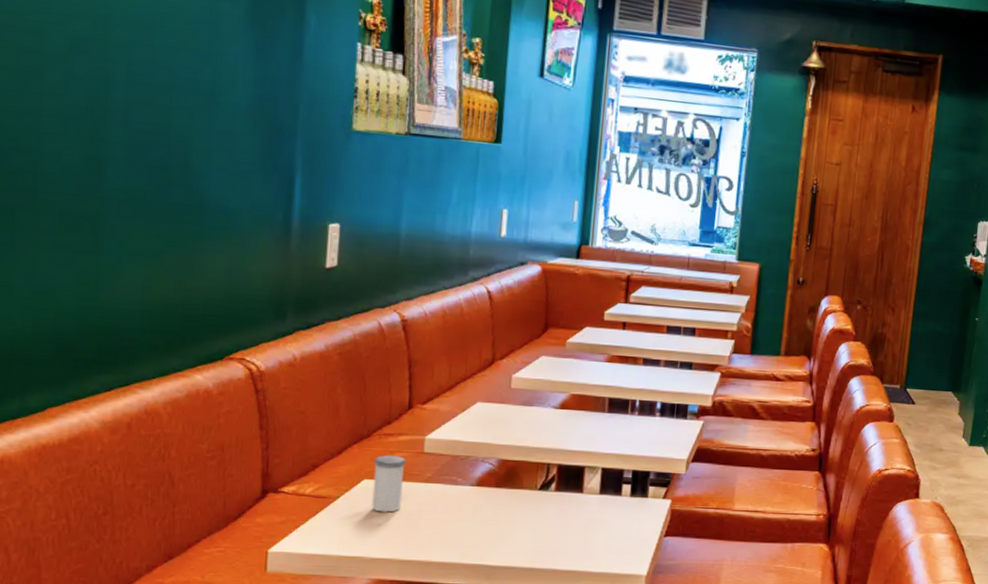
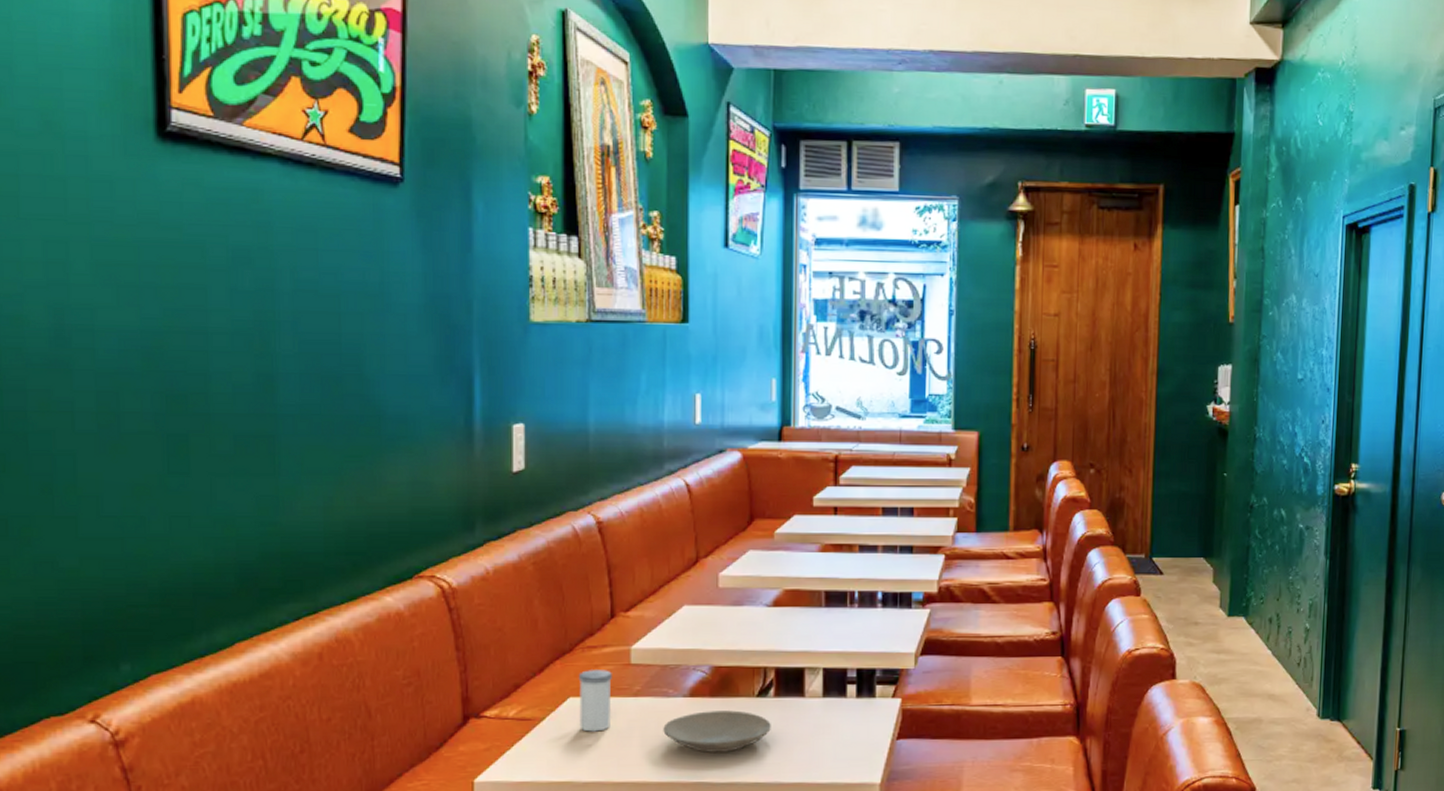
plate: none [450,500,550,539] -> present [663,710,771,753]

